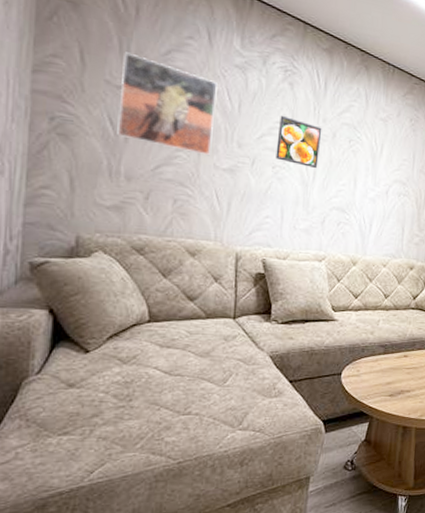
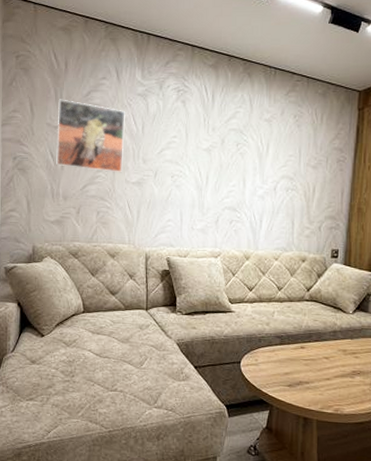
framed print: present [275,115,322,169] -> none [174,130,212,174]

